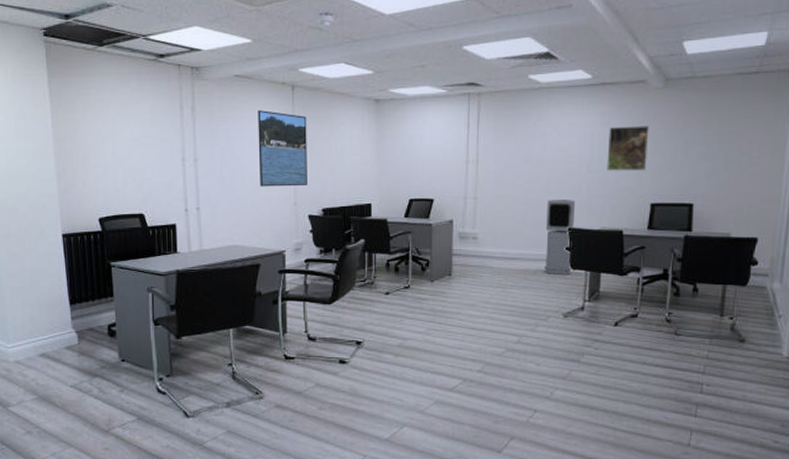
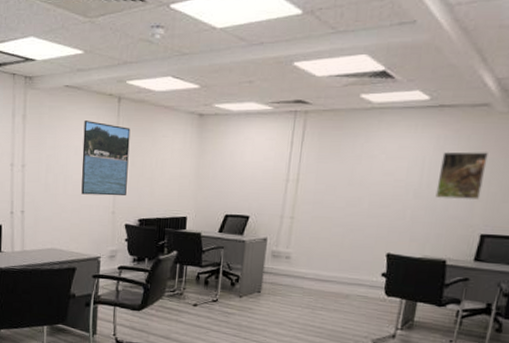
air purifier: present [544,200,576,276] -> none [357,224,398,302]

